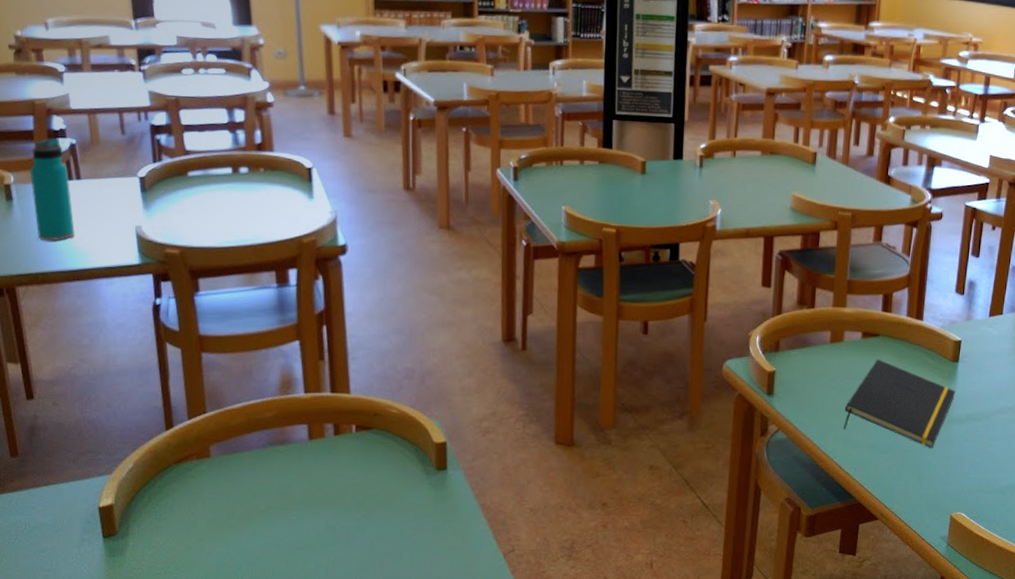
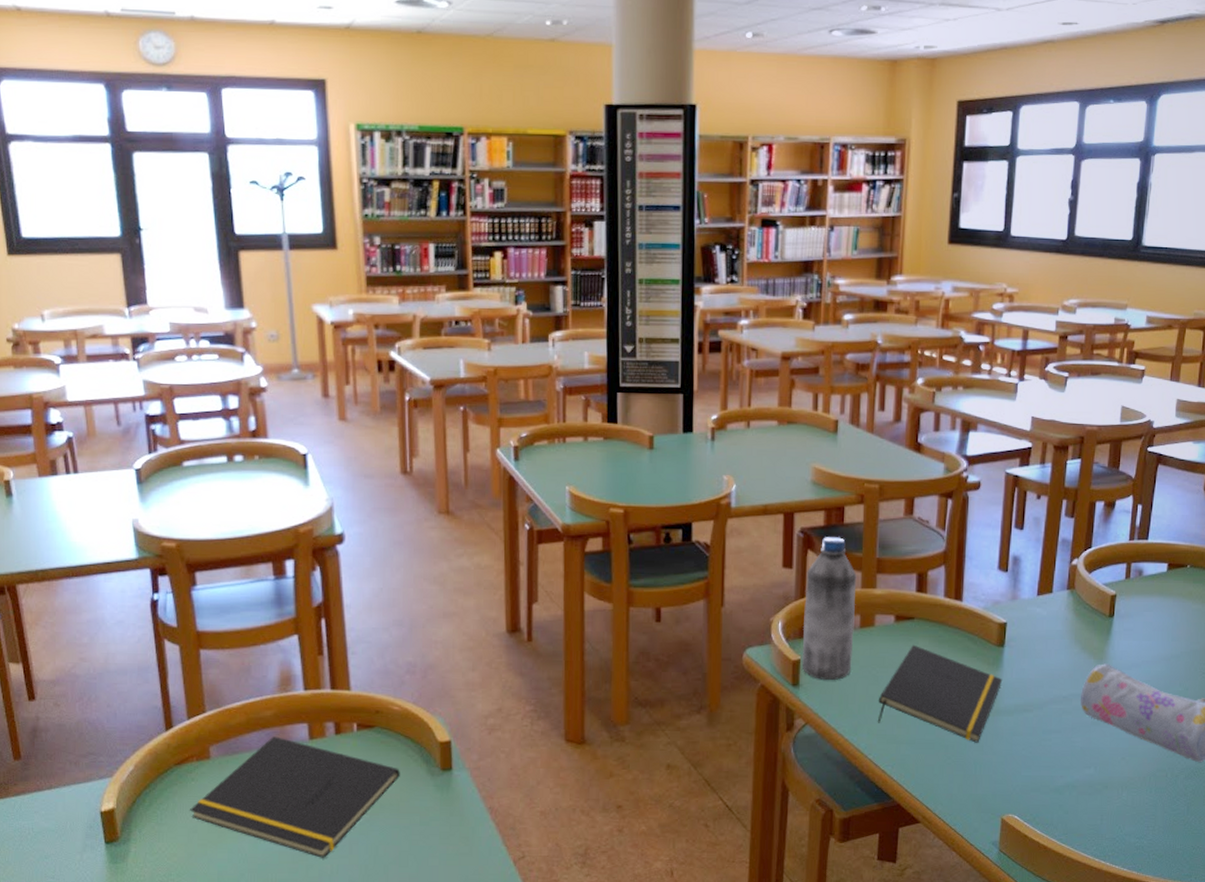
water bottle: present [29,138,75,241] -> none [28,432,73,537]
notepad: none [189,437,397,552] -> present [190,736,400,858]
water bottle: none [776,258,829,390] -> present [801,536,857,680]

